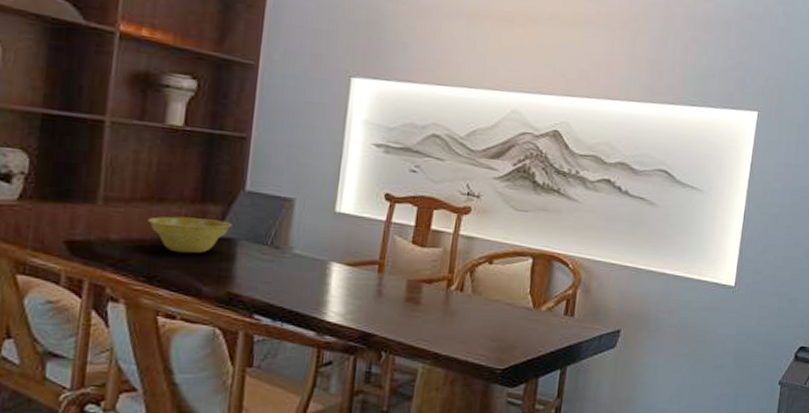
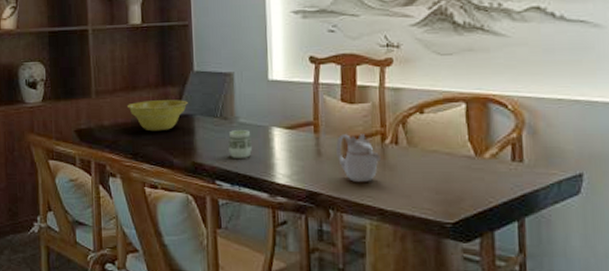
cup: none [275,261,305,293] -> present [228,130,252,158]
teapot: none [398,276,444,327] -> present [336,134,381,183]

